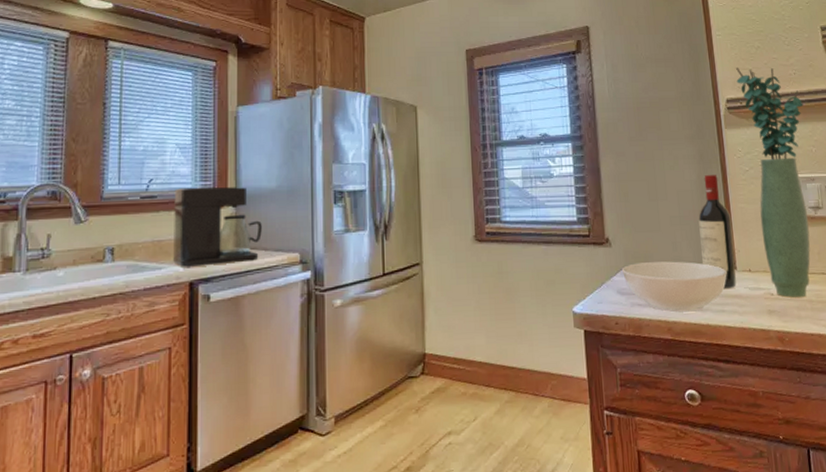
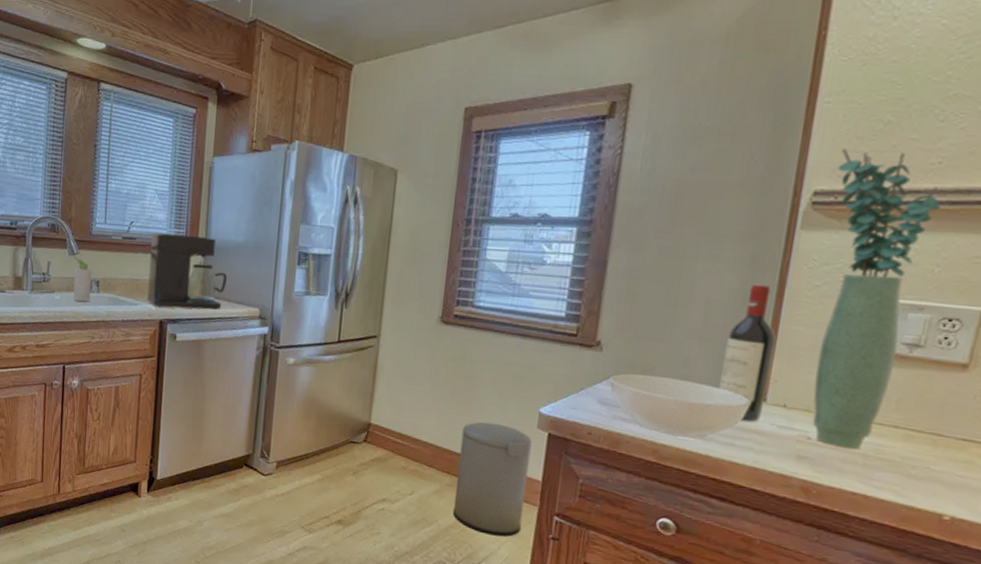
bottle: none [80,223,105,275] -> present [73,255,92,302]
pedal bin: none [511,329,579,445] -> present [452,421,532,537]

